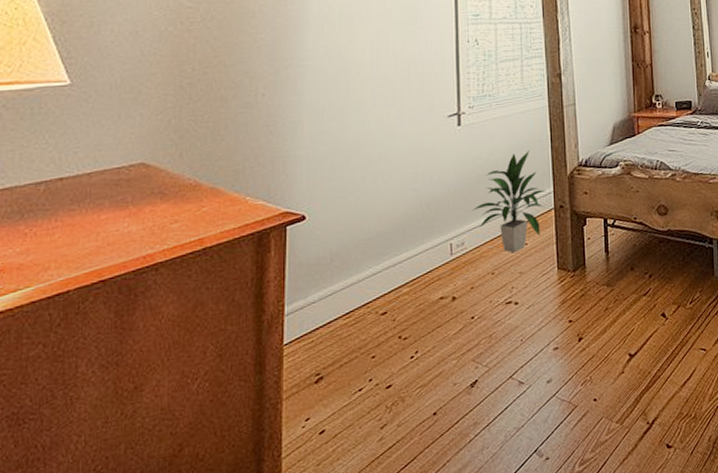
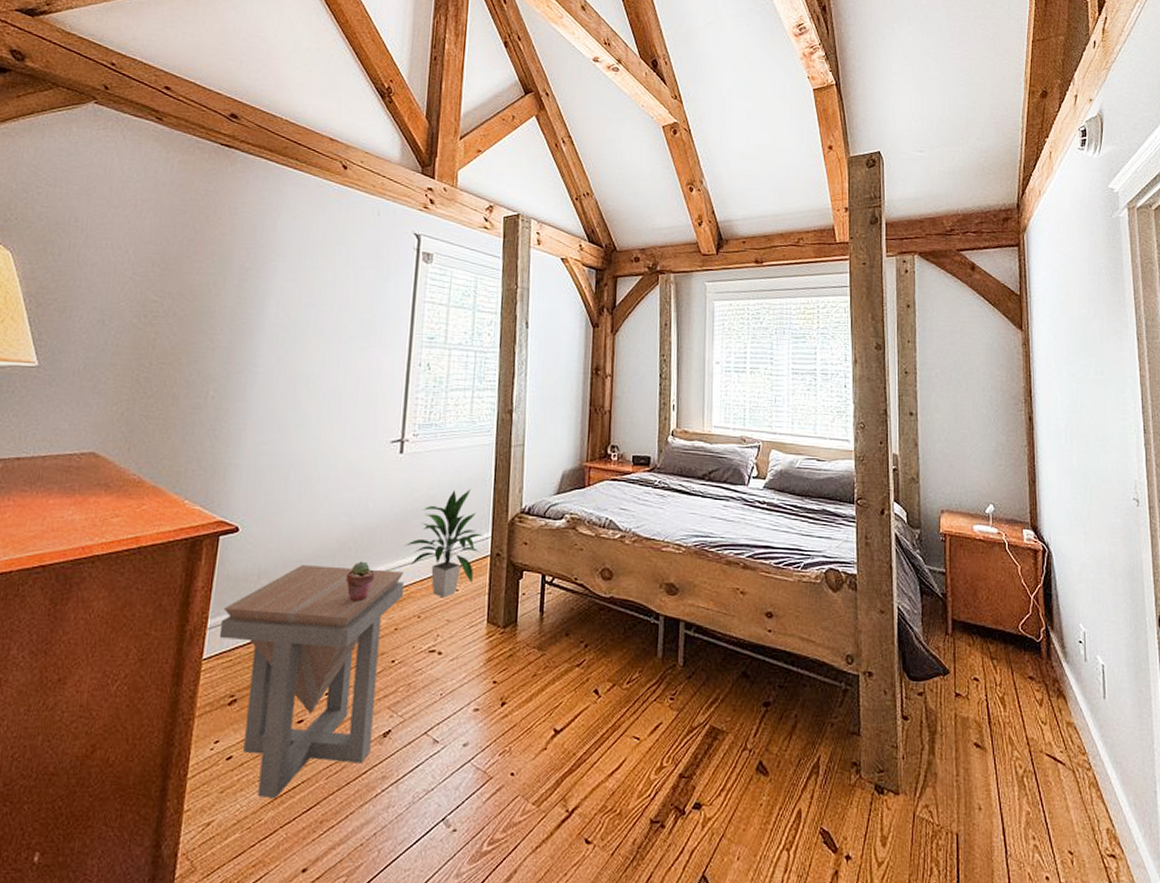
side table: none [297,234,475,463] -> present [219,565,404,798]
potted succulent: none [418,230,446,269] -> present [345,561,375,602]

